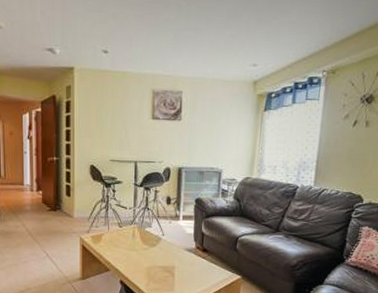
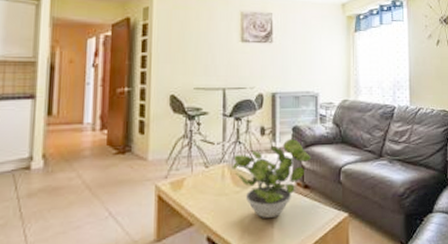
potted plant: none [141,208,212,272] -> present [231,138,312,218]

